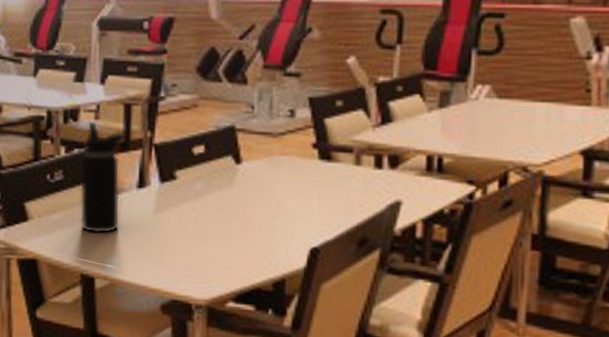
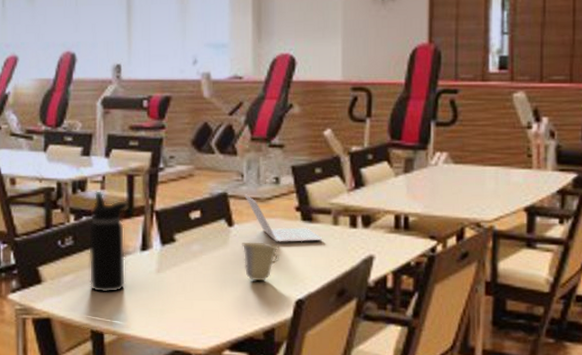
cup: none [249,181,293,226] -> present [241,242,279,281]
laptop: none [253,127,343,184] -> present [243,193,323,242]

